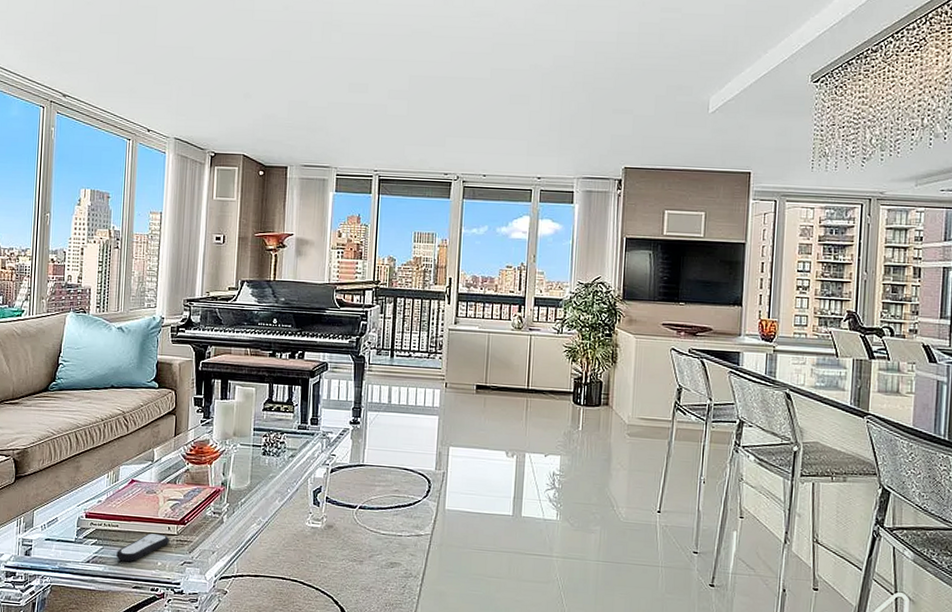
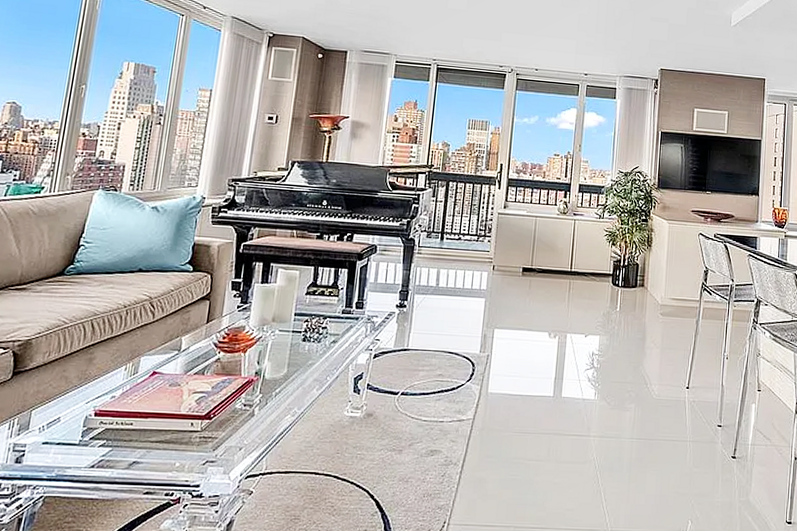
remote control: present [116,533,170,562] -> none [127,430,192,465]

